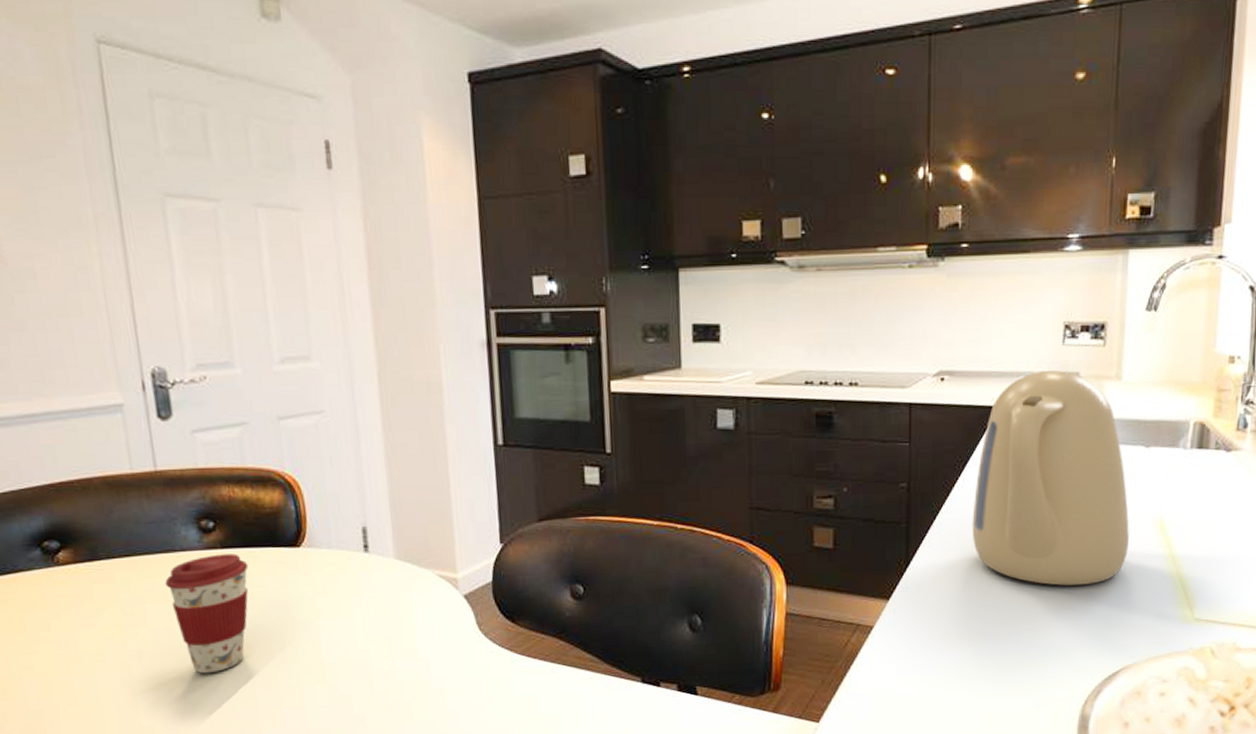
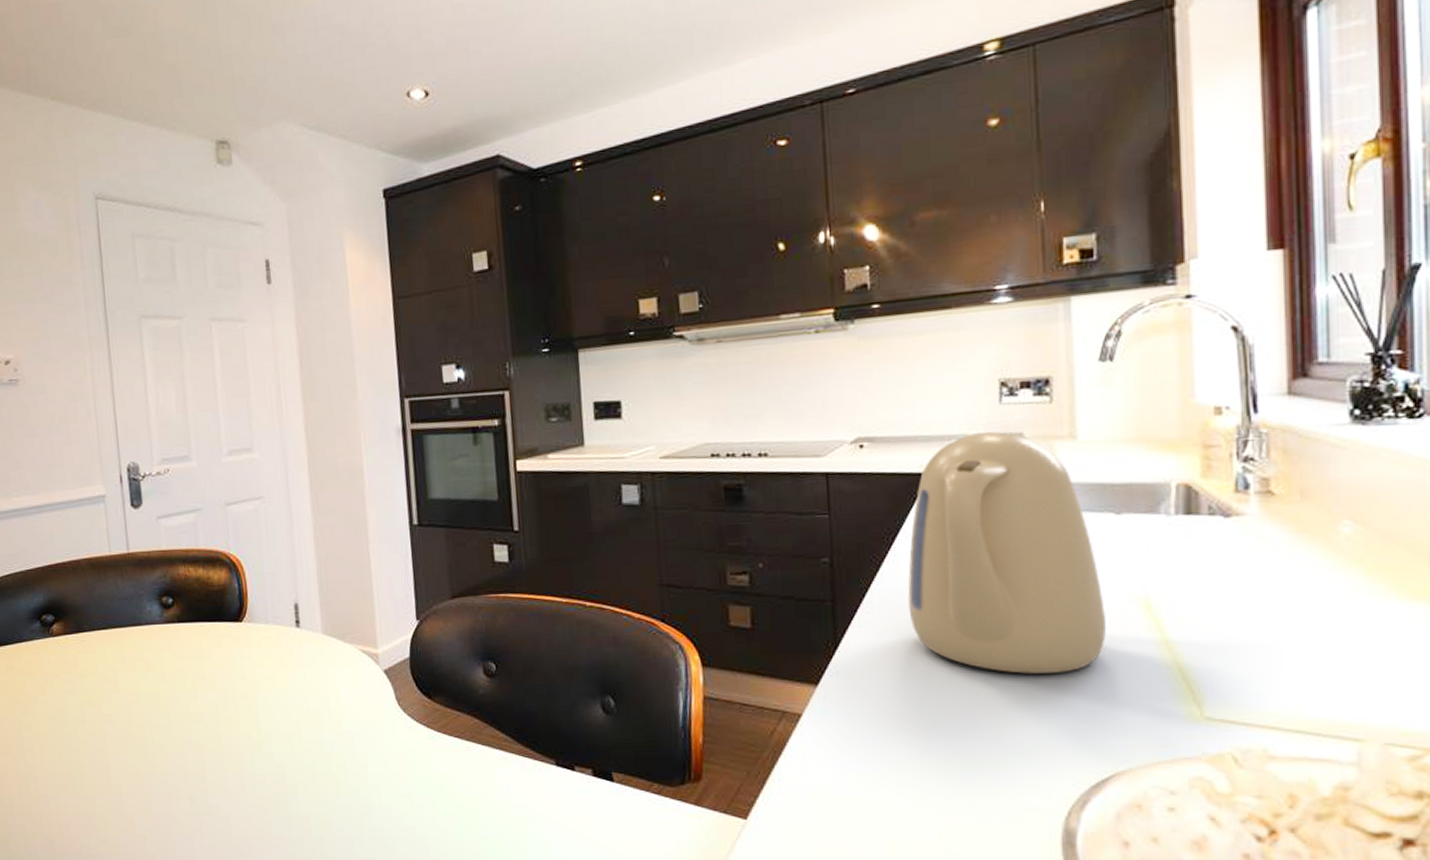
coffee cup: present [165,553,249,674] -> none [133,627,200,738]

